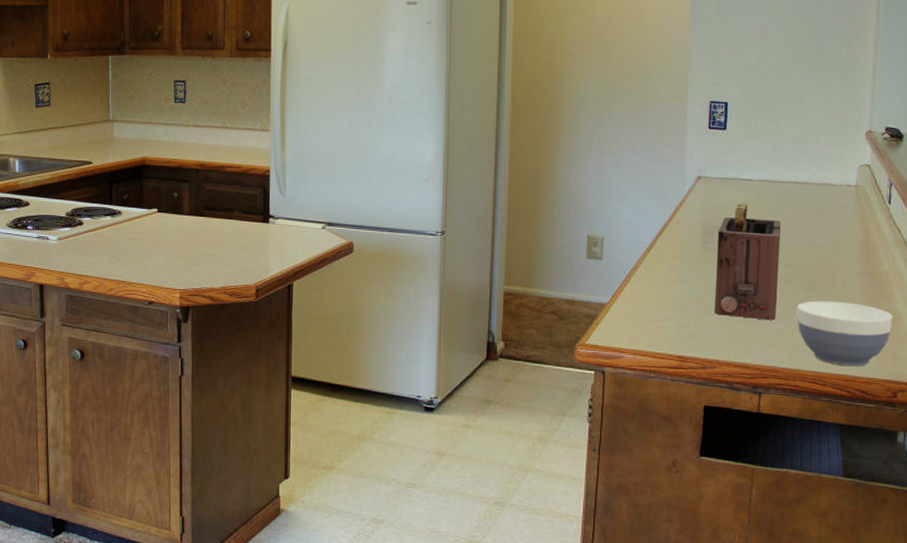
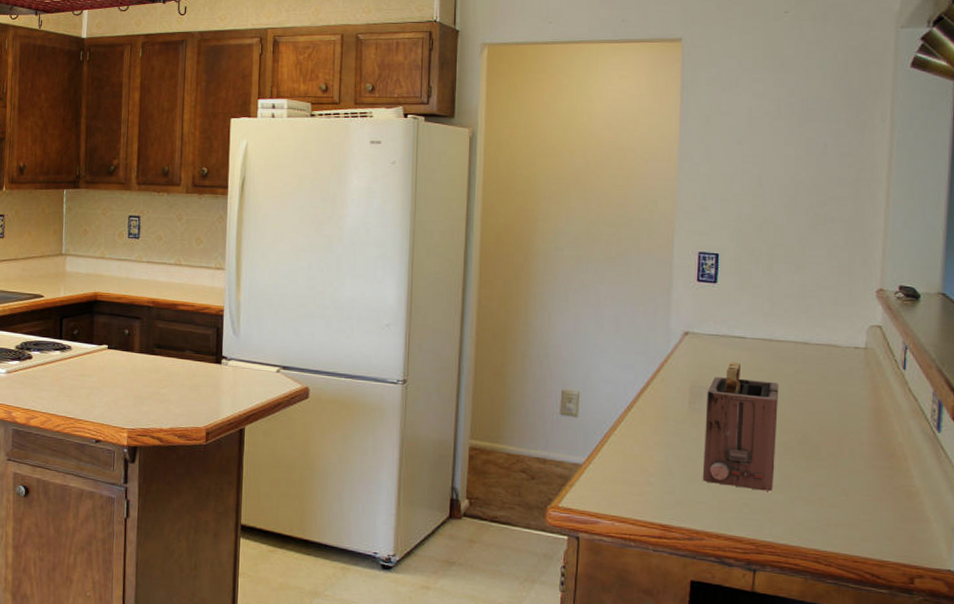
bowl: present [797,300,893,366] -> none [797,472,909,547]

